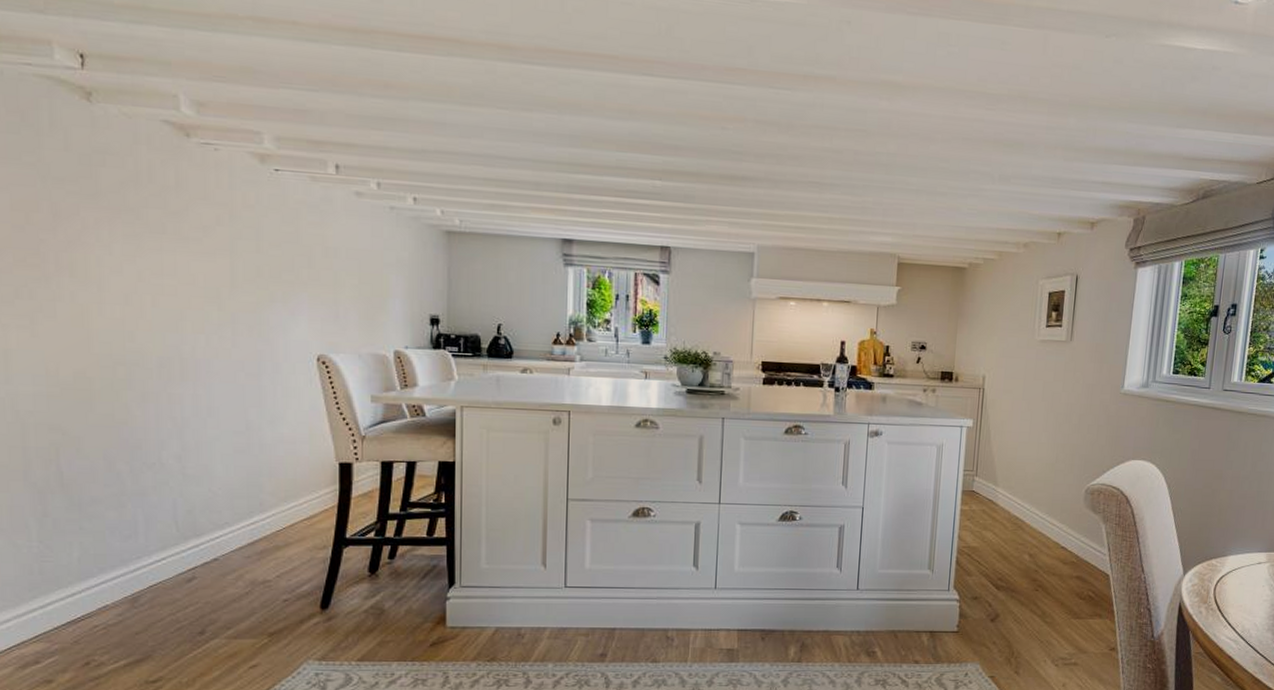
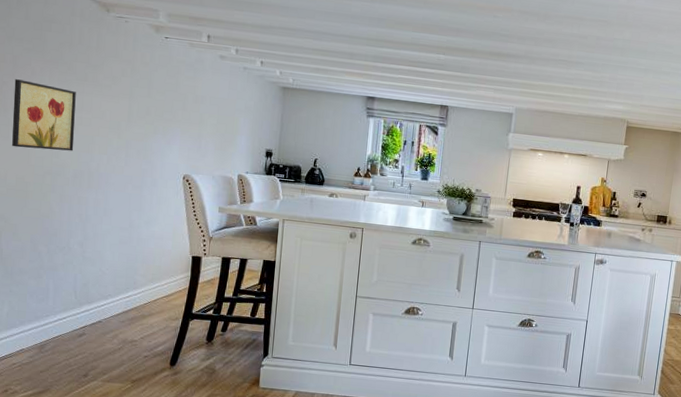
wall art: none [57,235,155,332] -> present [12,79,76,151]

